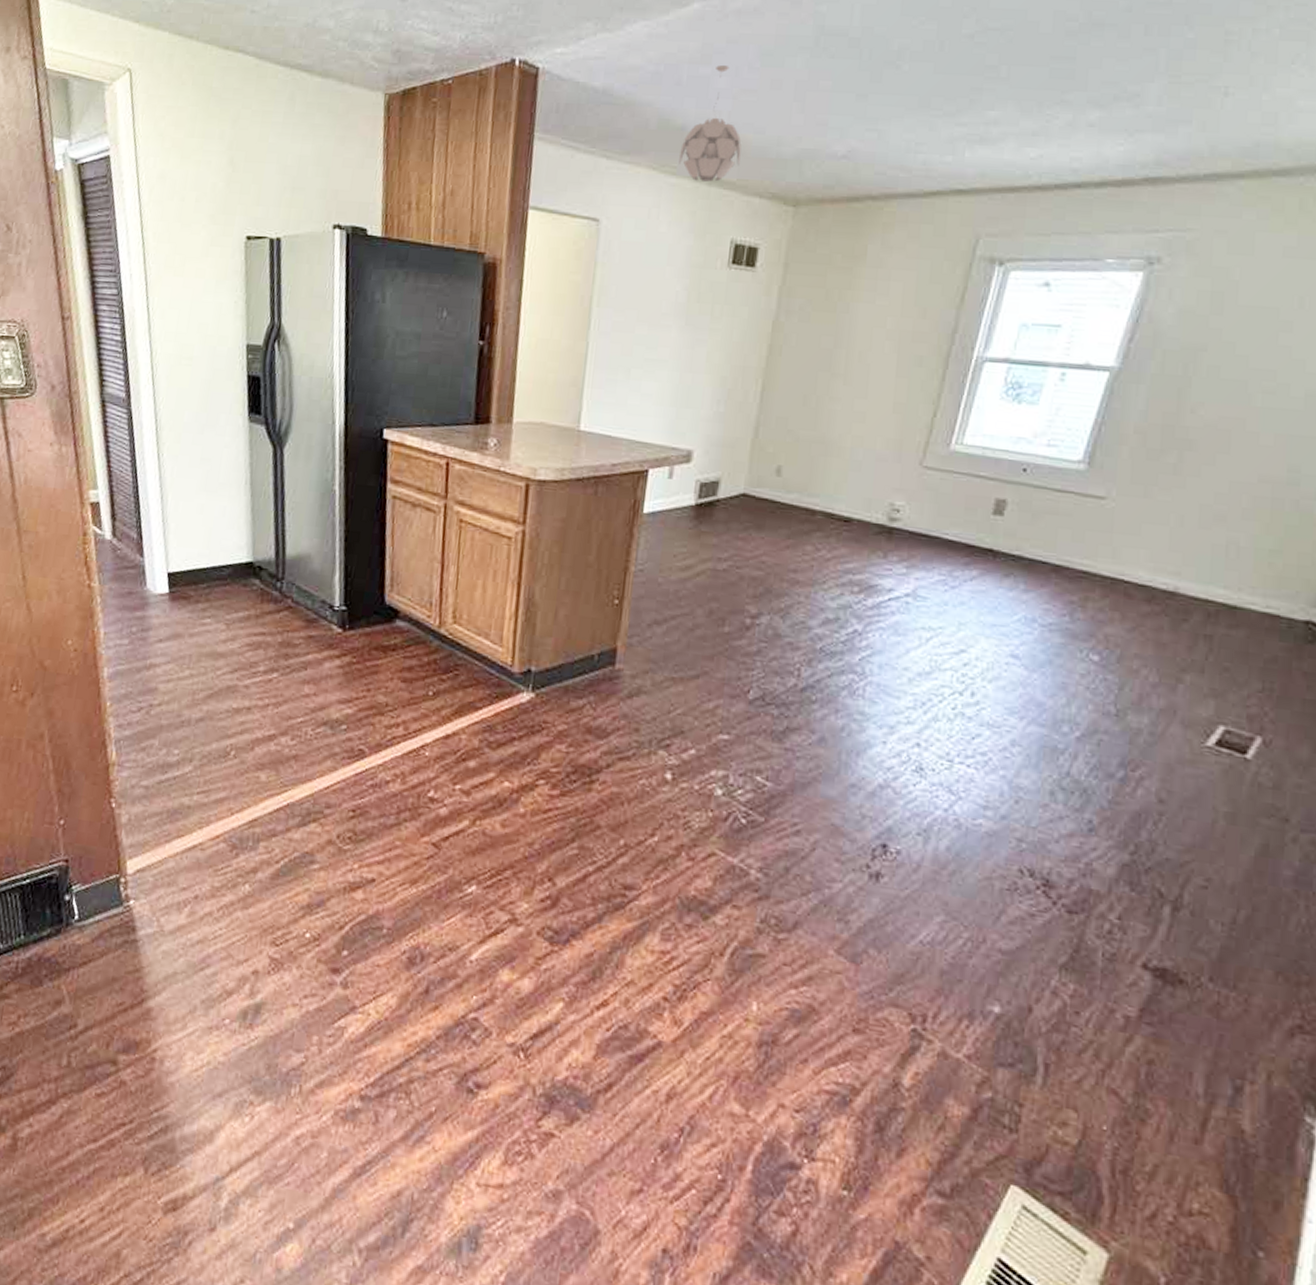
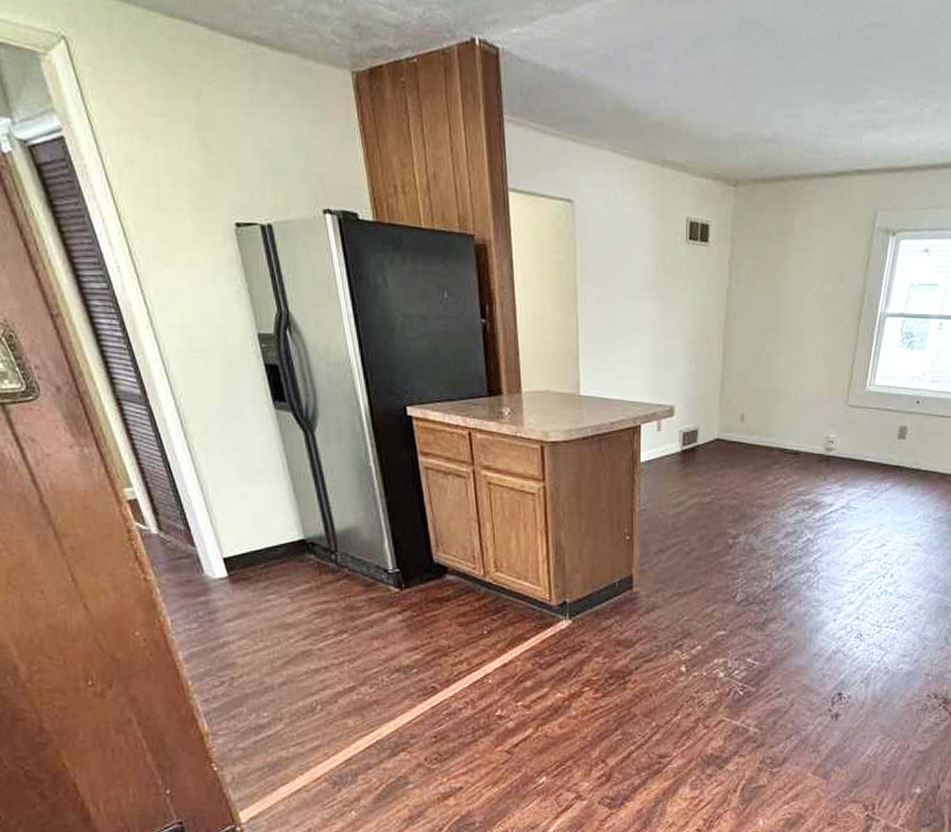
pendant light: present [679,65,742,182] -> none [635,51,687,164]

